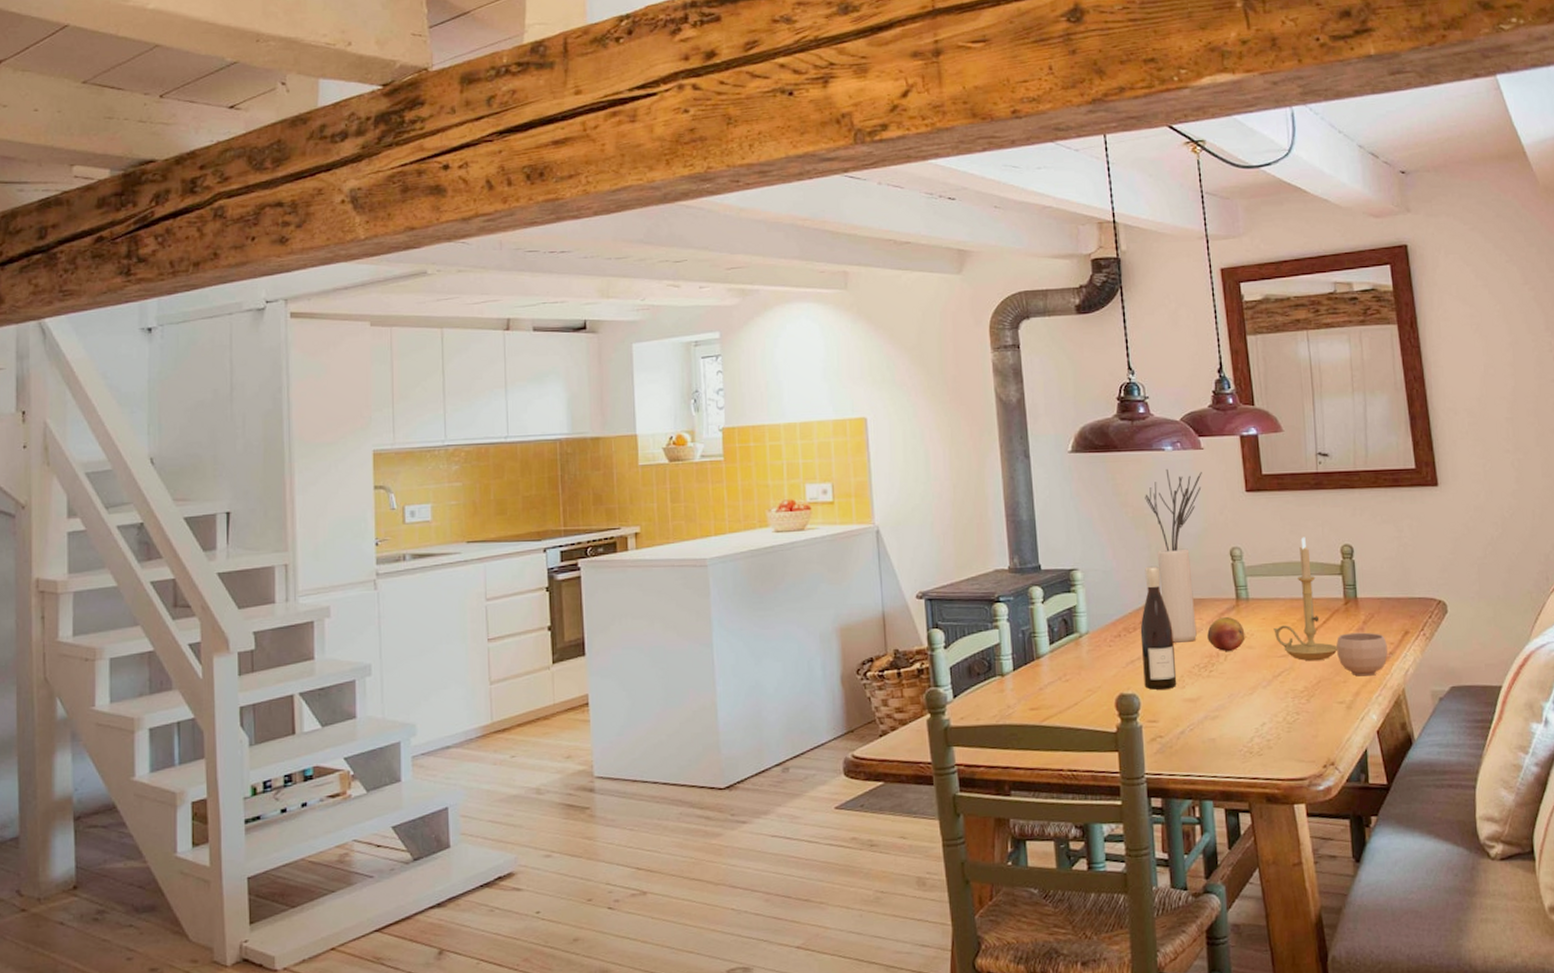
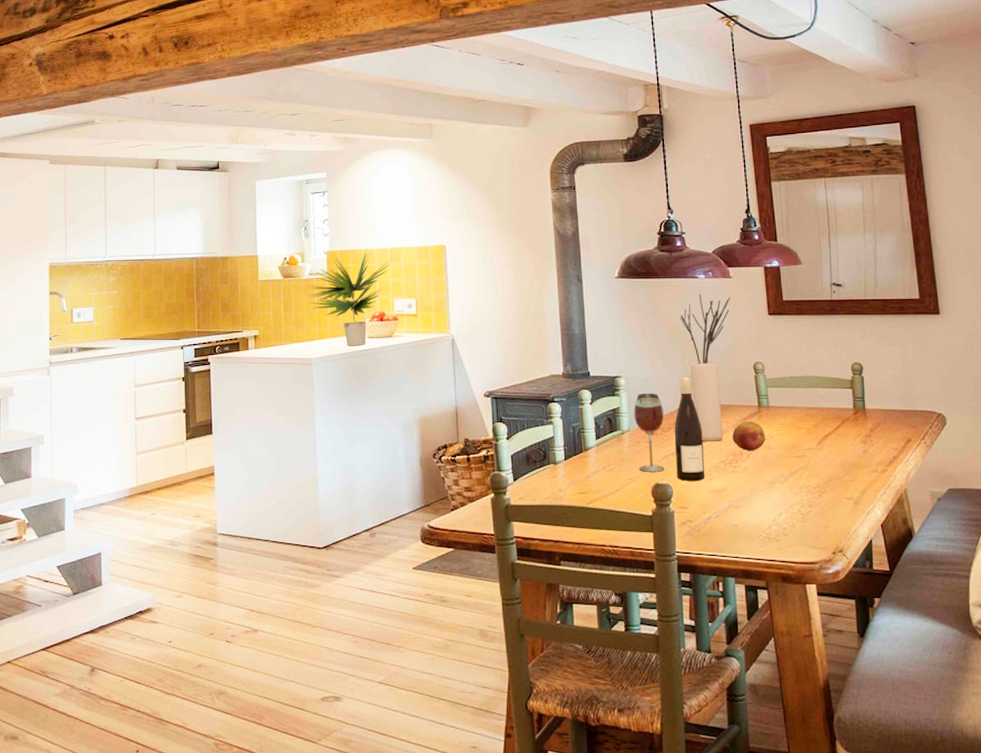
plant: none [698,422,801,543] -> present [306,247,391,346]
wineglass: none [1093,587,1129,681] -> present [633,393,664,472]
candle holder: present [1273,536,1338,662] -> none [791,355,848,462]
cup: present [1336,632,1388,677] -> none [846,439,892,477]

